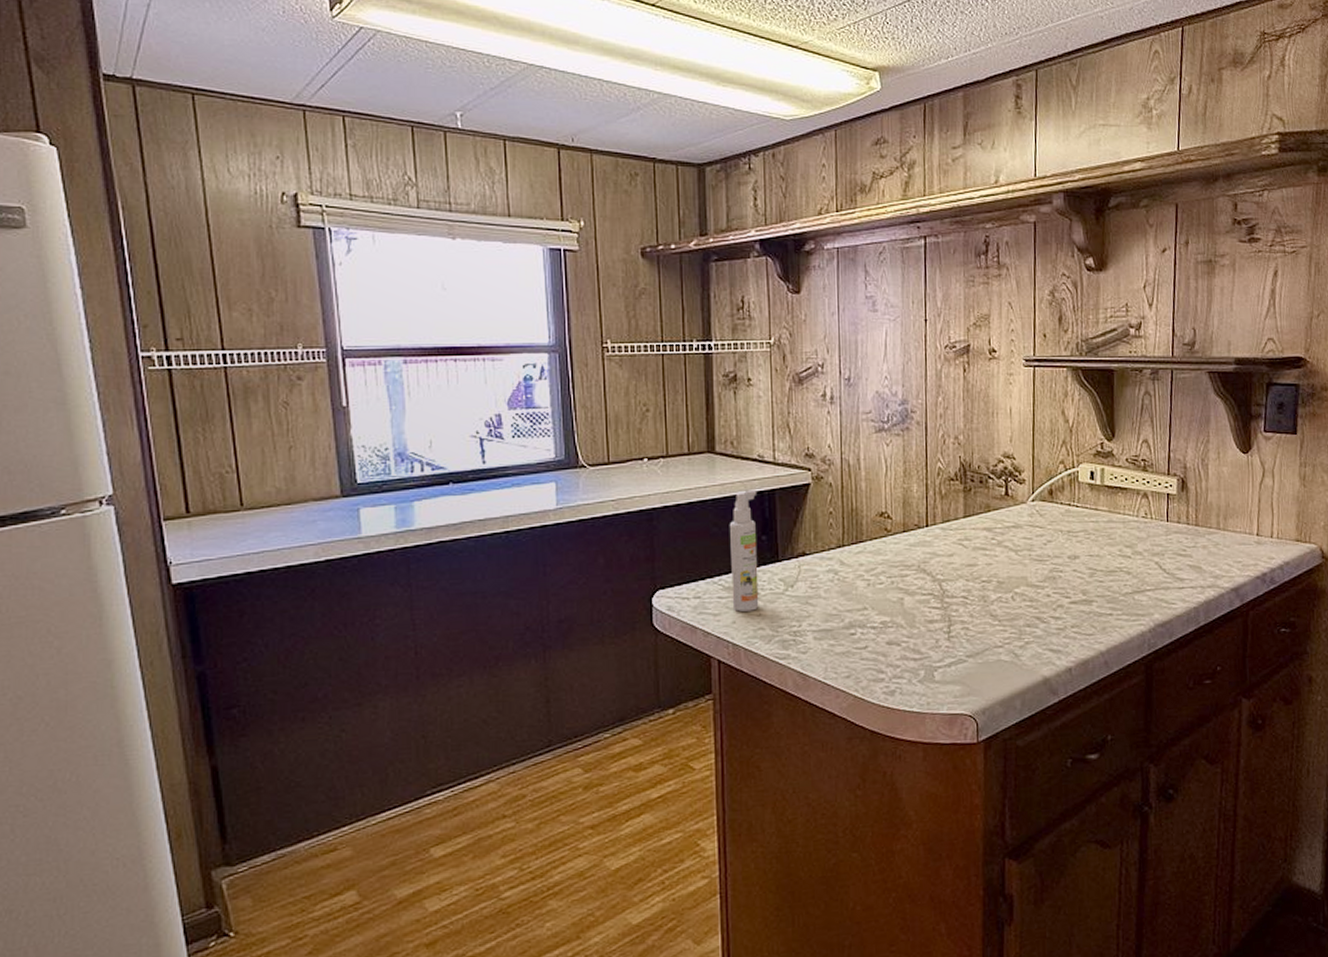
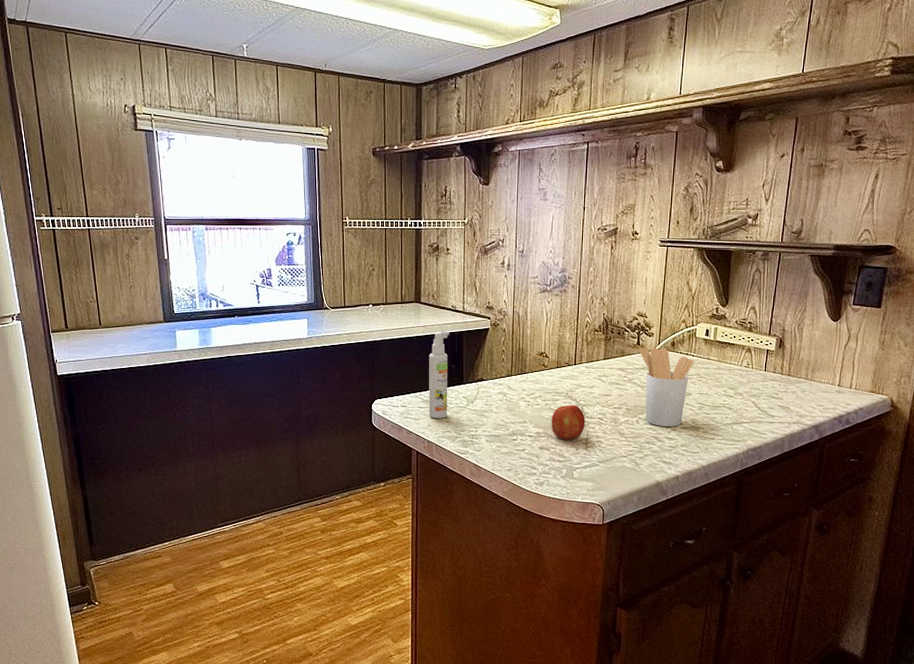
fruit: none [900,580,946,629] -> present [551,405,585,440]
utensil holder: none [1009,497,1079,603] -> present [640,347,694,427]

